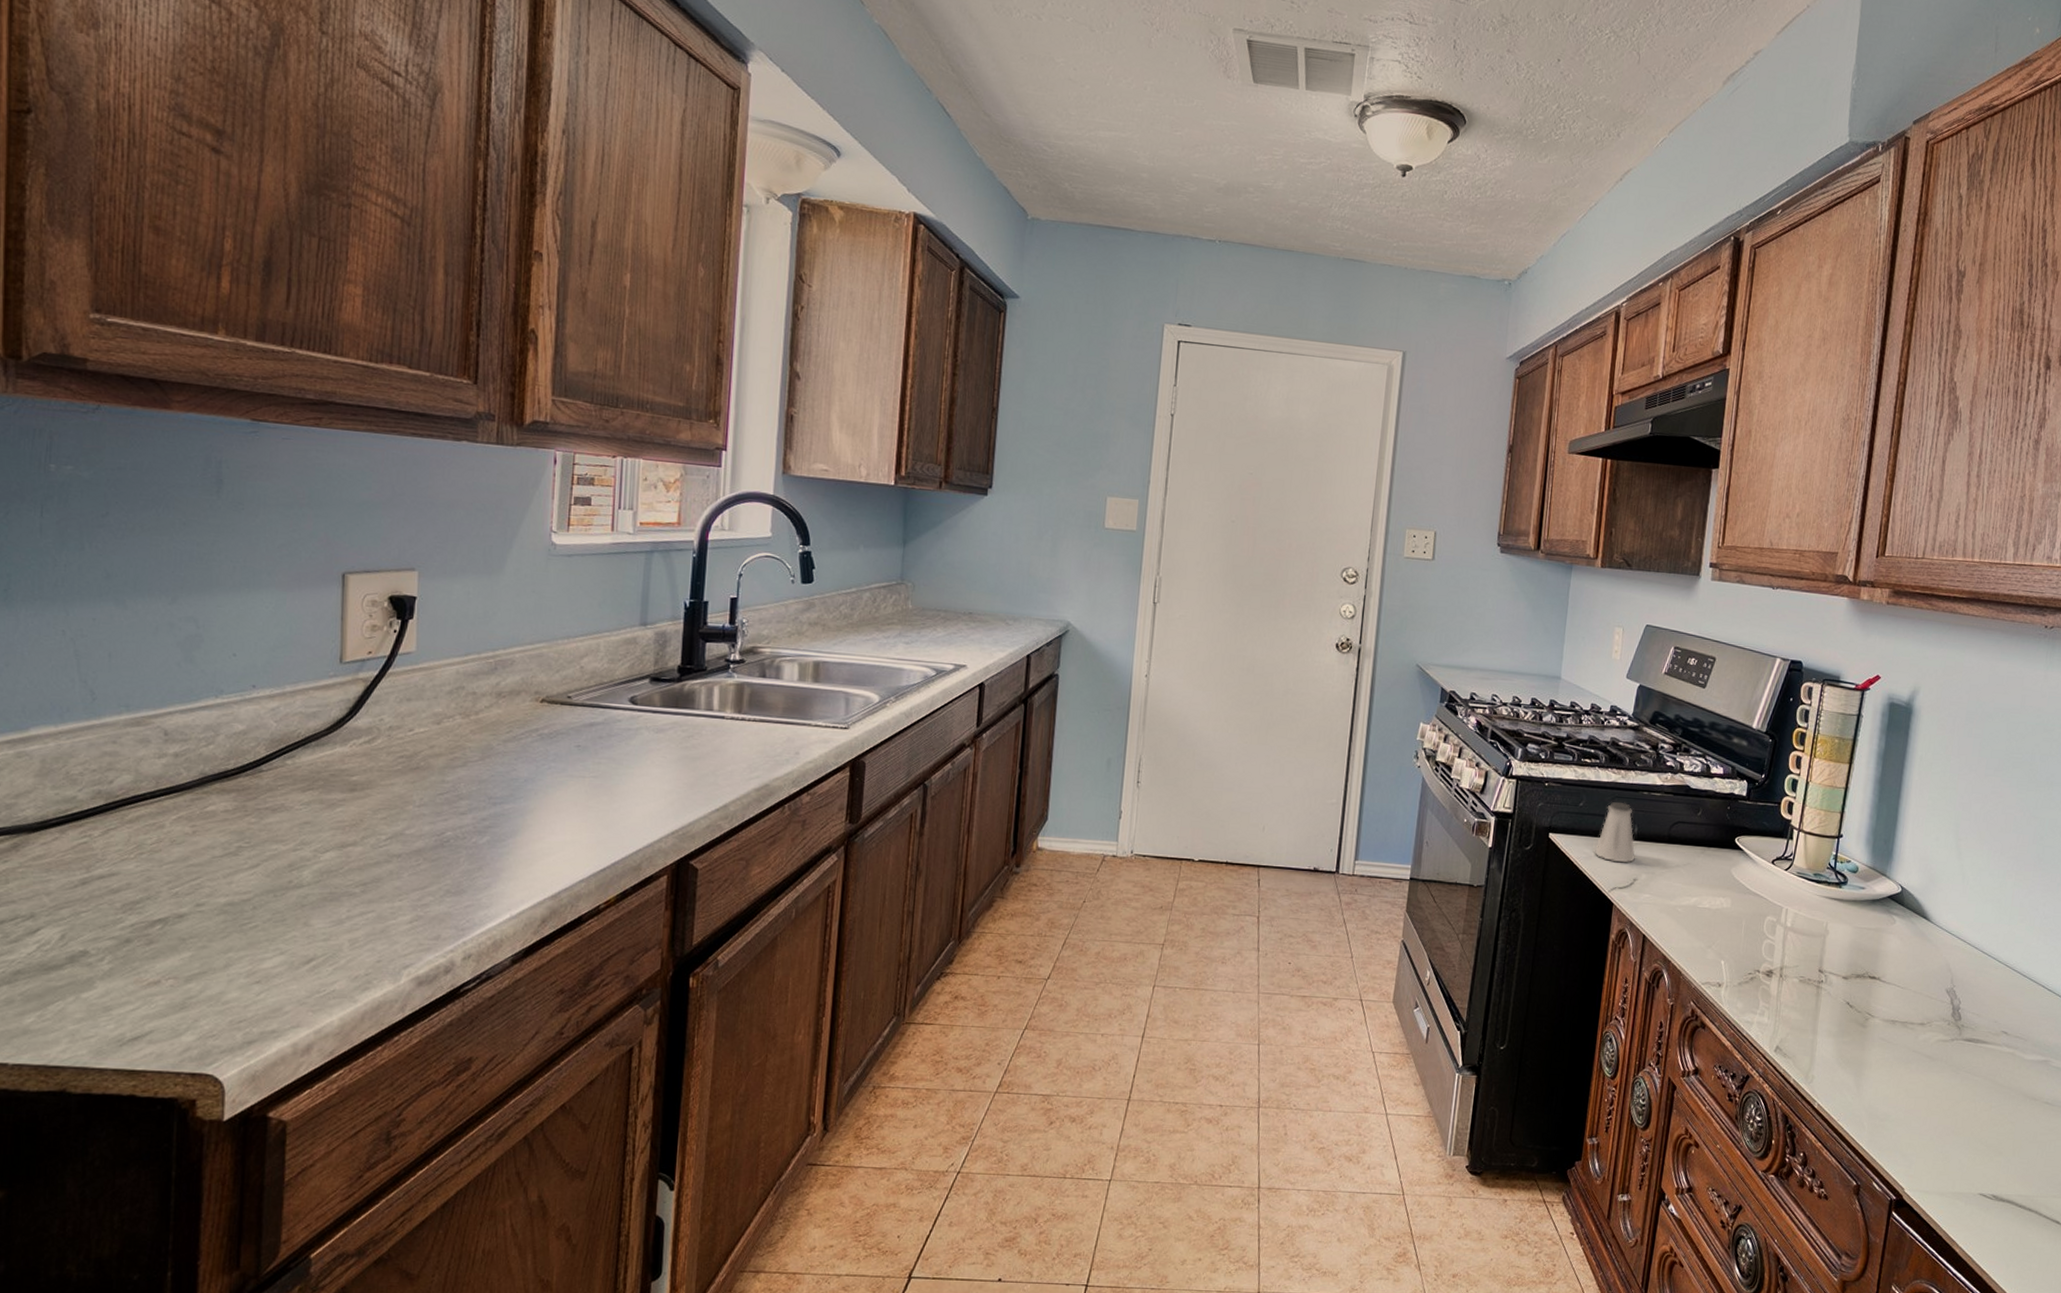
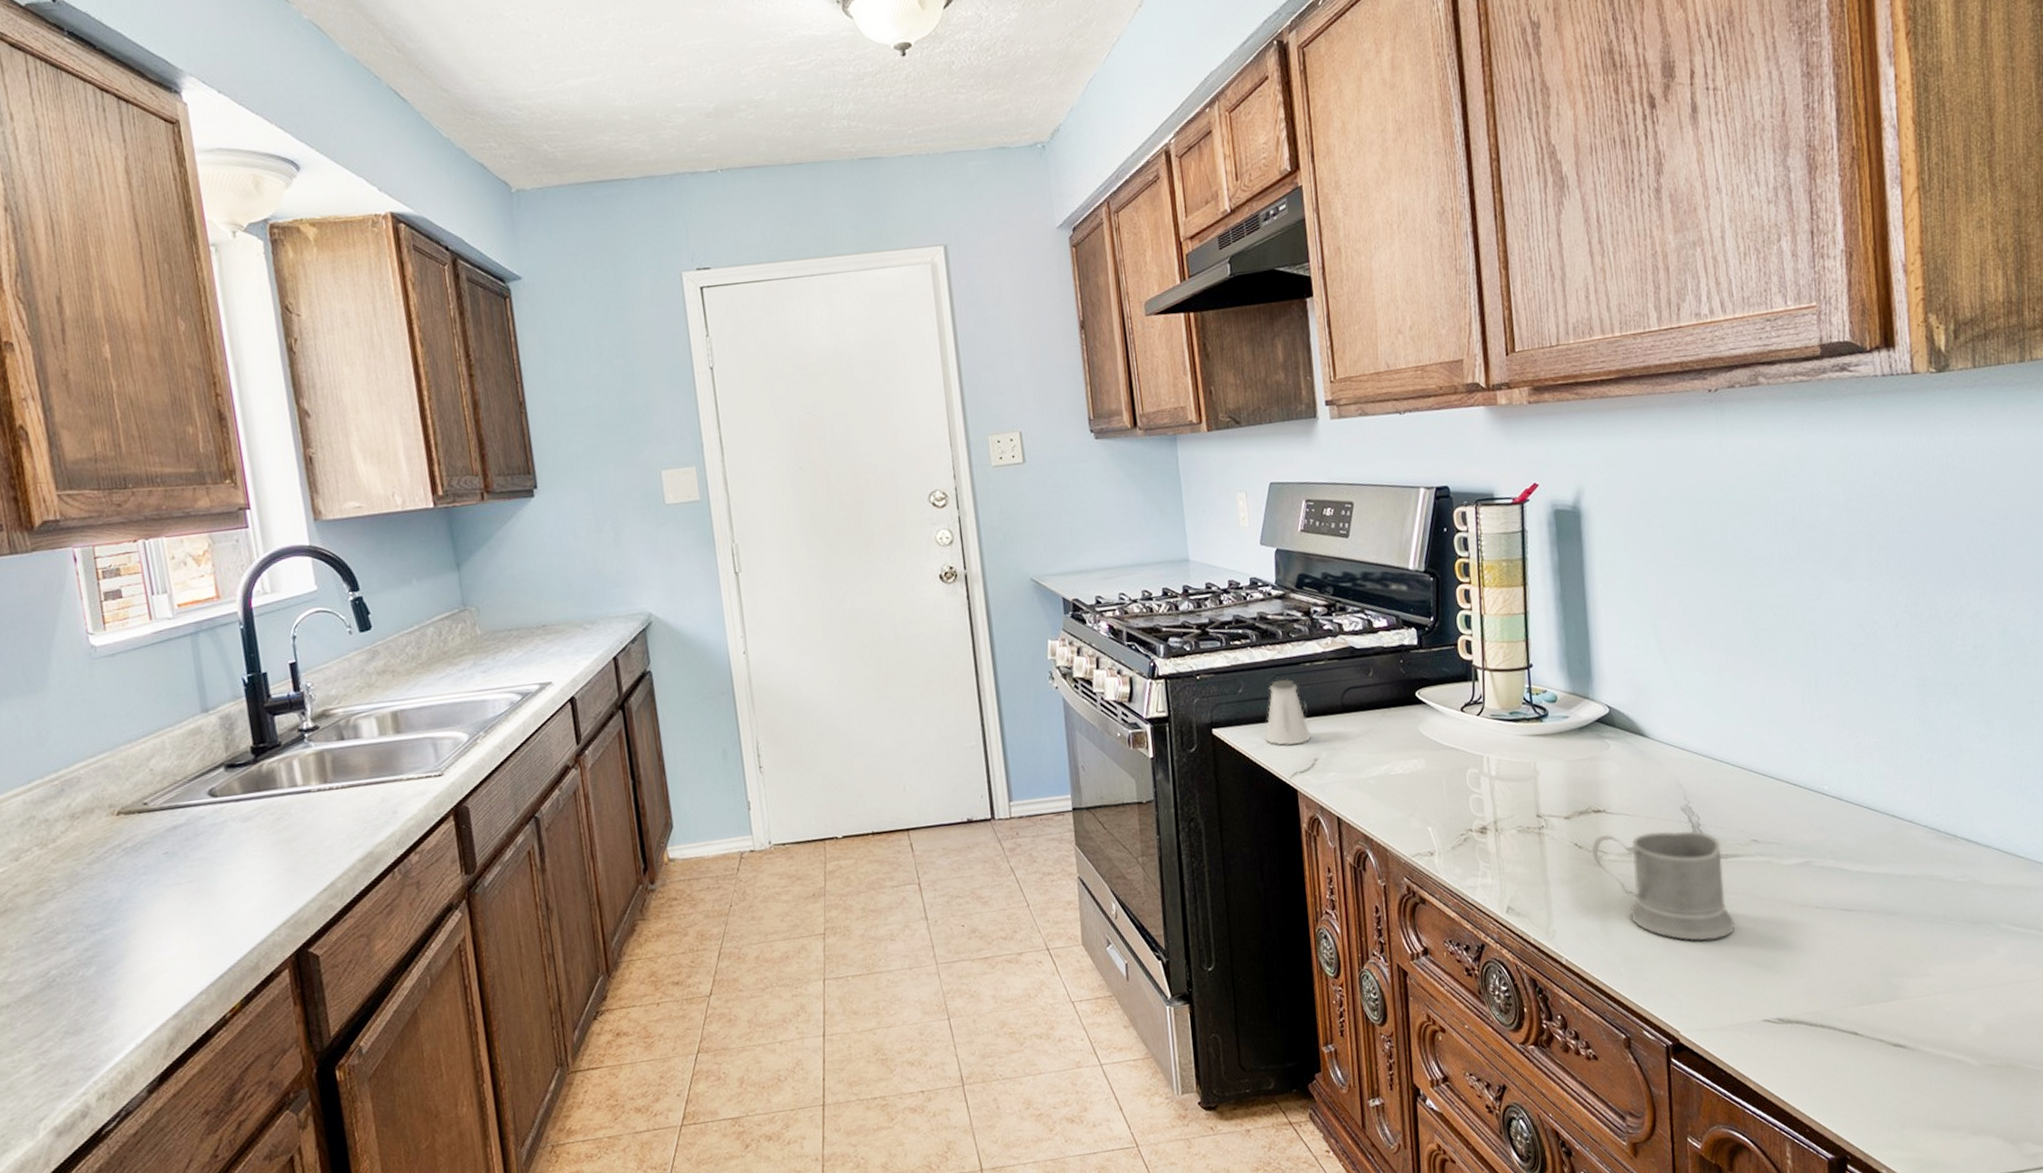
mug: none [1860,999,1974,1114] -> present [1592,830,1735,941]

